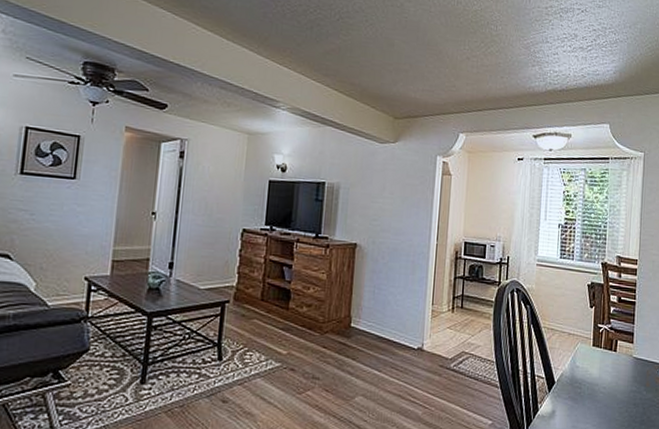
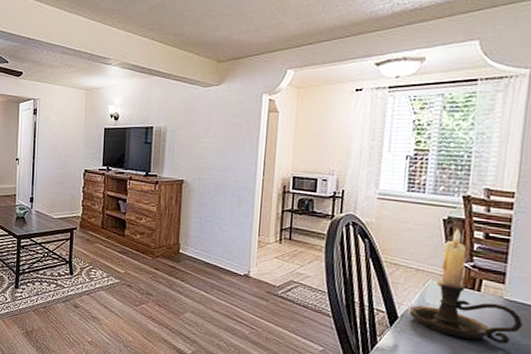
candle holder: none [564,292,647,399] -> present [410,227,523,344]

